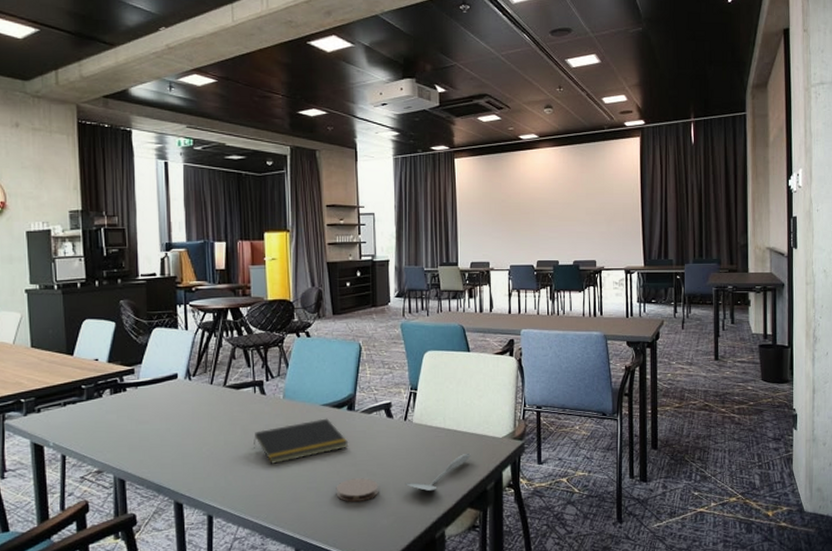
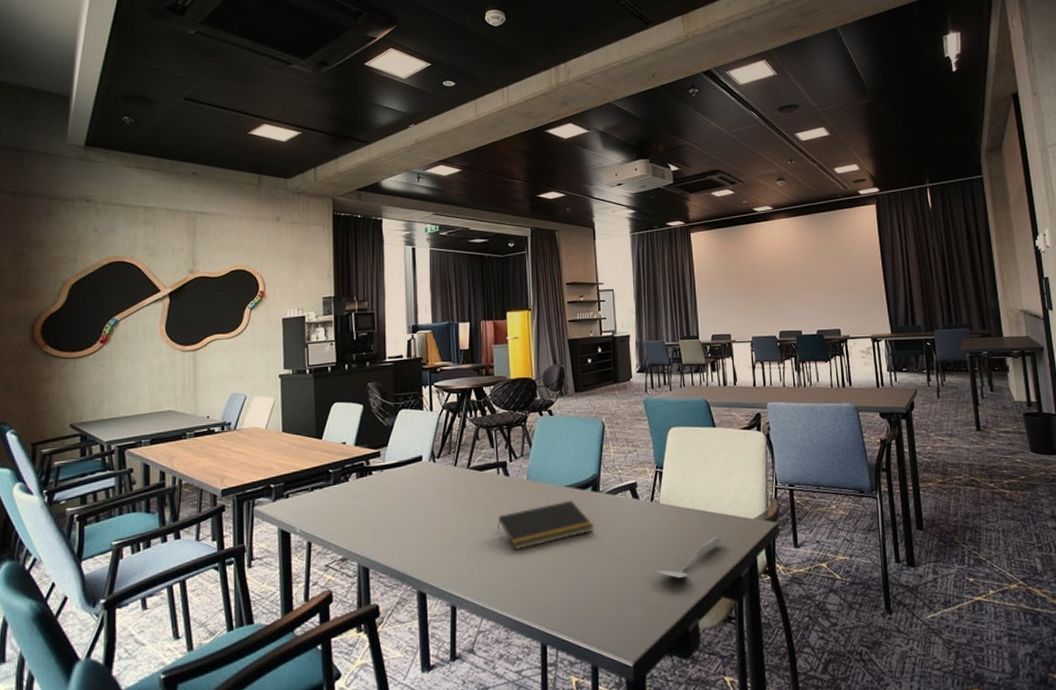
coaster: present [336,478,379,502] -> none [582,564,627,591]

